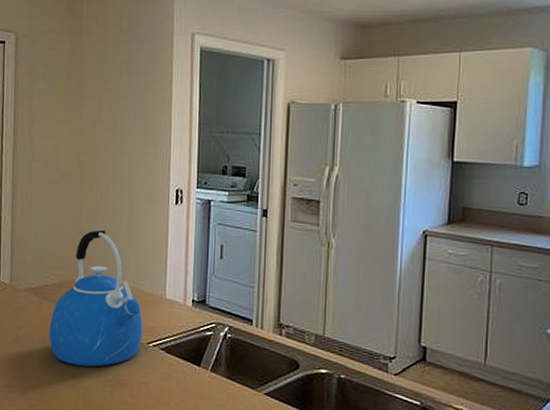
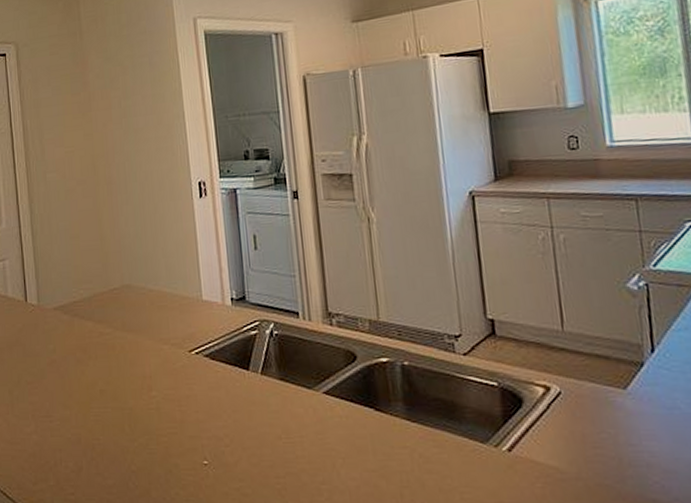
kettle: present [49,230,143,367] -> none [83,234,183,385]

